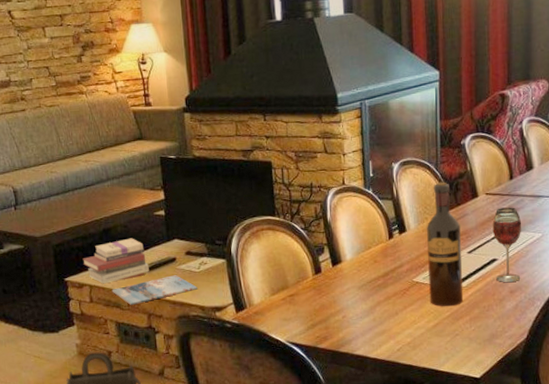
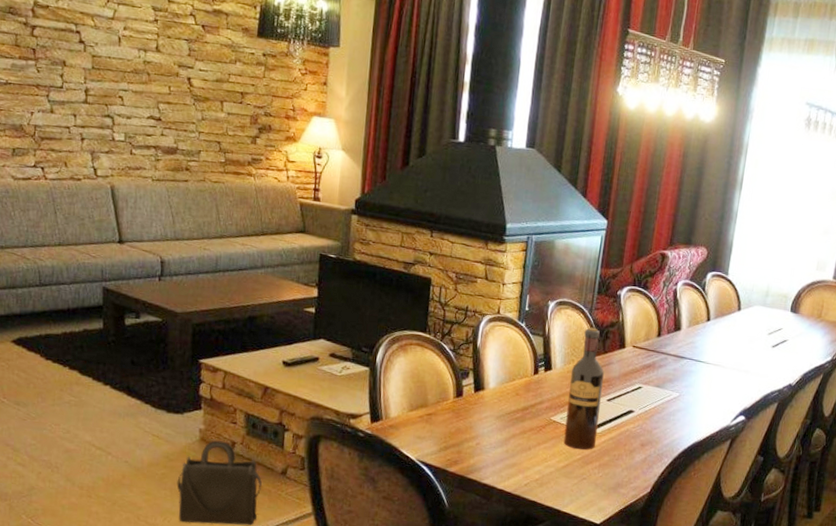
books: present [83,238,149,284] -> none [221,330,290,372]
magazine: present [111,275,197,306] -> none [246,374,336,399]
wineglass: present [492,207,522,283] -> none [630,362,663,436]

